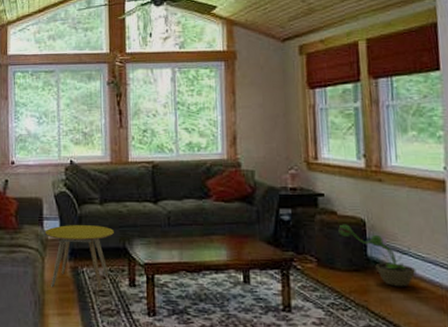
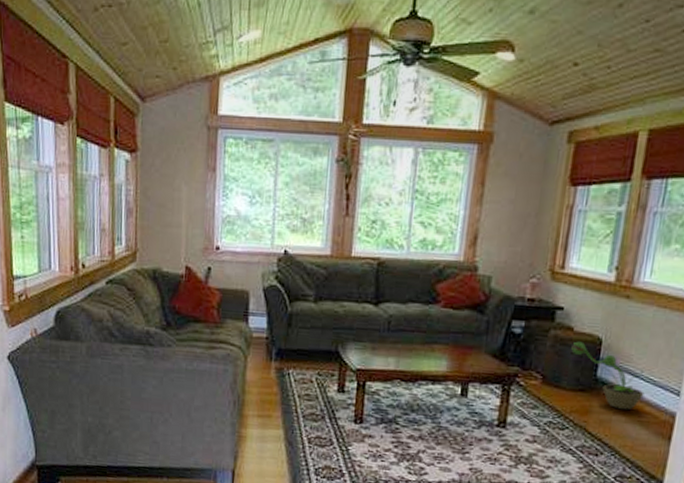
side table: present [45,225,114,290] -> none [249,322,327,394]

